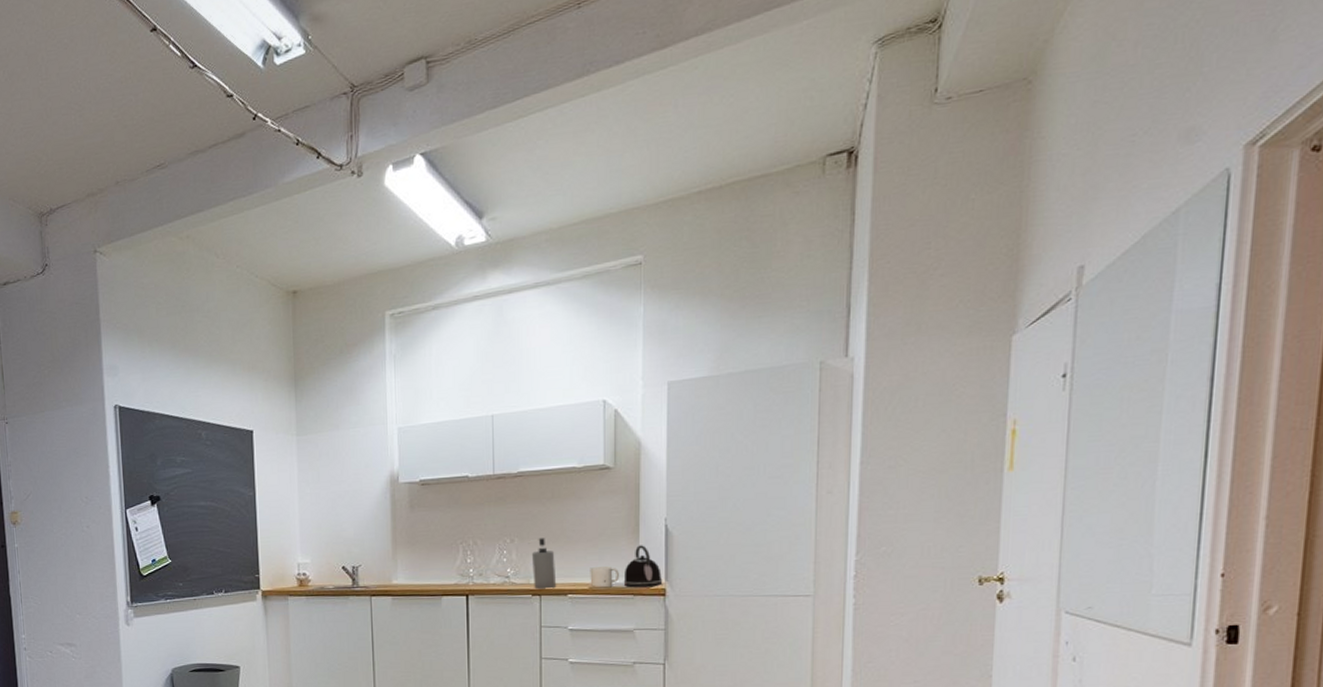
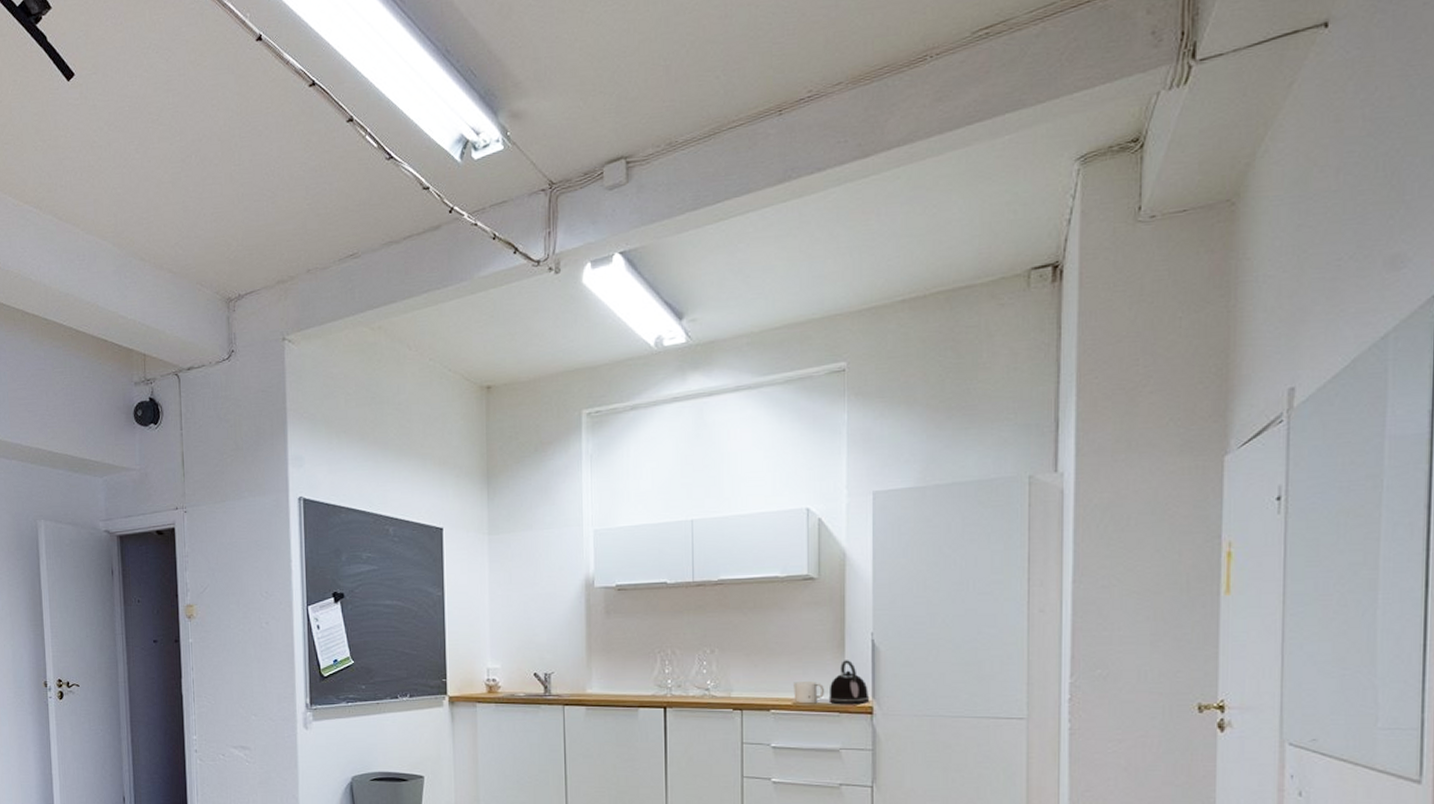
soap dispenser: present [528,538,557,590] -> none [729,649,759,704]

